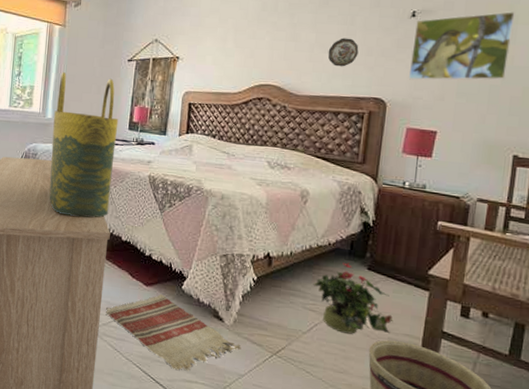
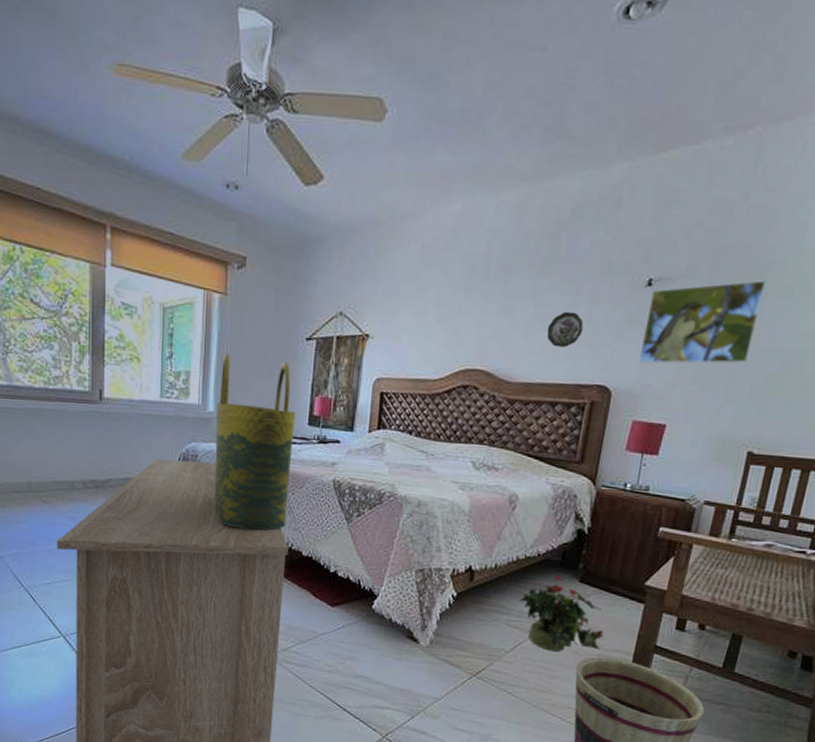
rug: present [106,294,241,372] -> none [285,615,438,697]

